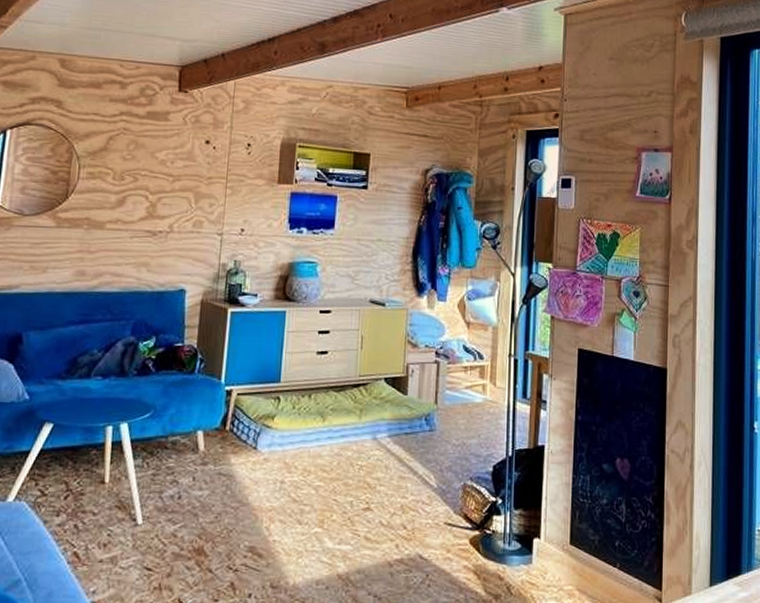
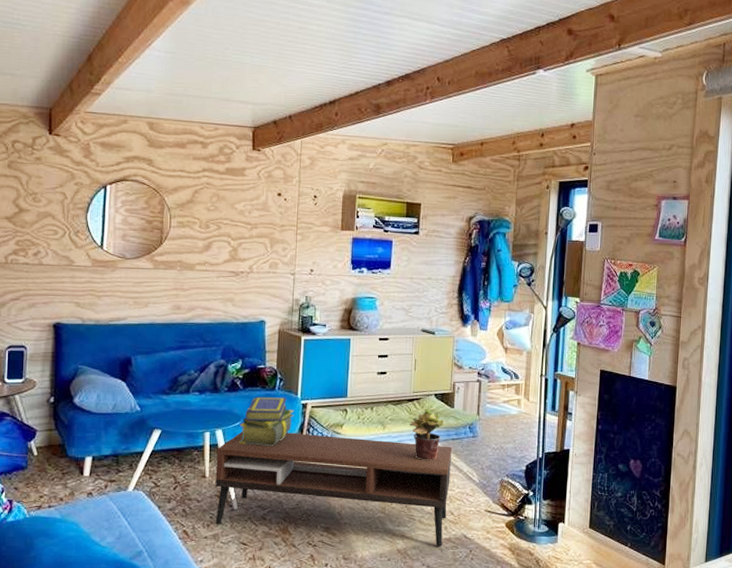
coffee table: none [114,425,404,570] -> present [215,432,452,547]
stack of books: none [148,382,216,444] -> present [239,397,294,447]
potted plant: none [354,396,397,460] -> present [409,409,445,460]

